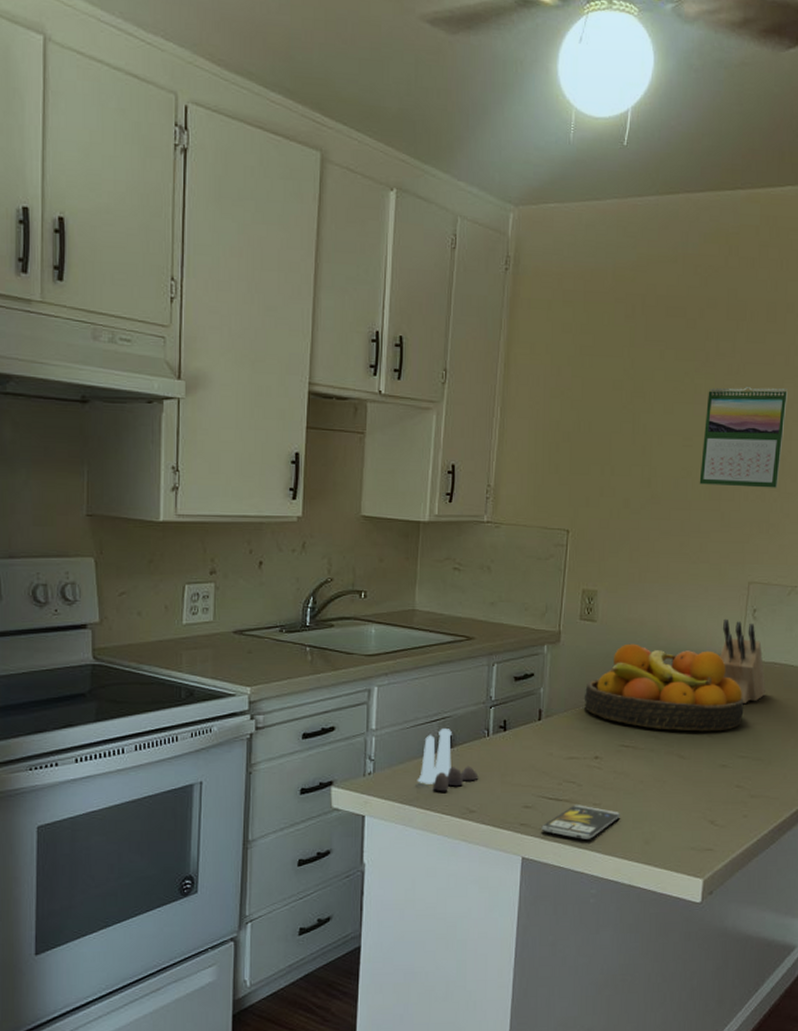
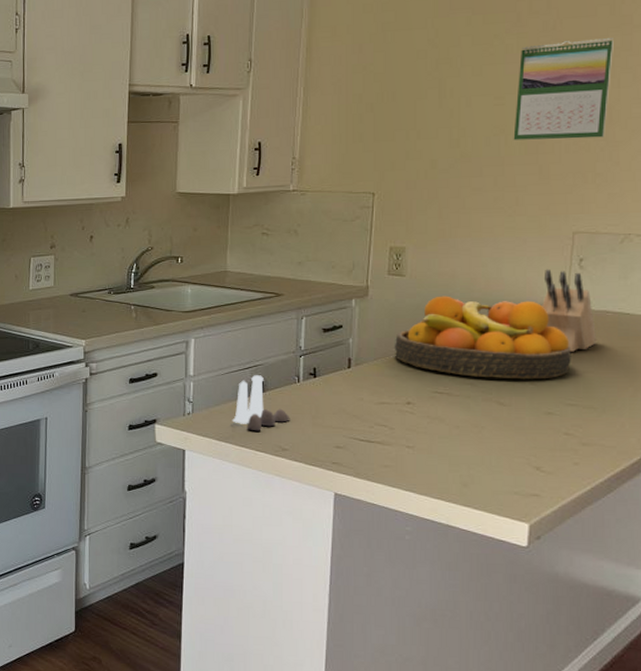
smartphone: present [541,805,620,839] -> none [353,447,435,479]

